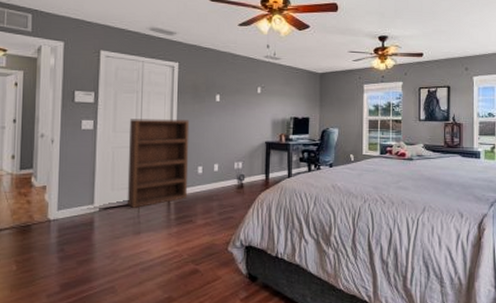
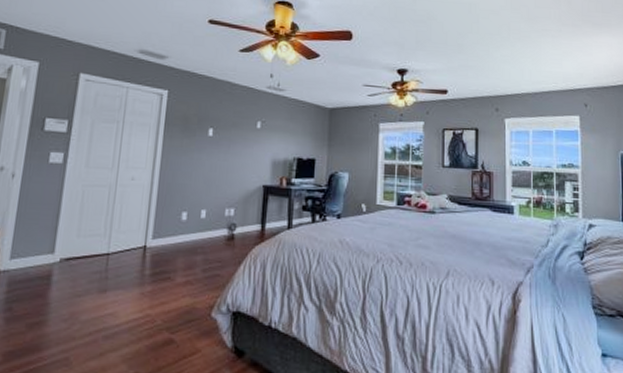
bookcase: present [127,119,190,208] -> none [93,152,176,260]

